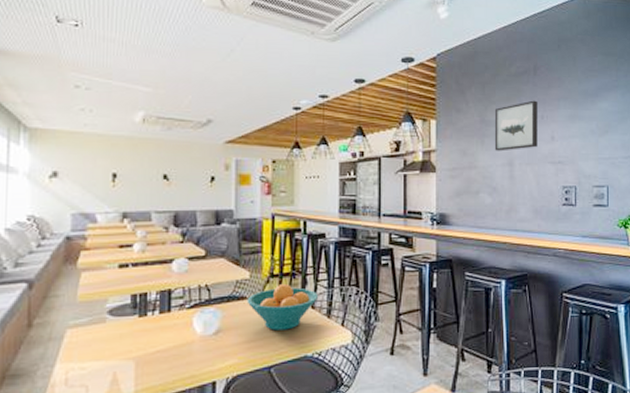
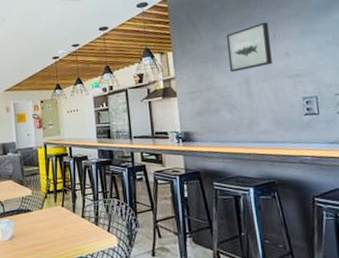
fruit bowl: present [247,283,318,331] -> none [31,198,86,236]

